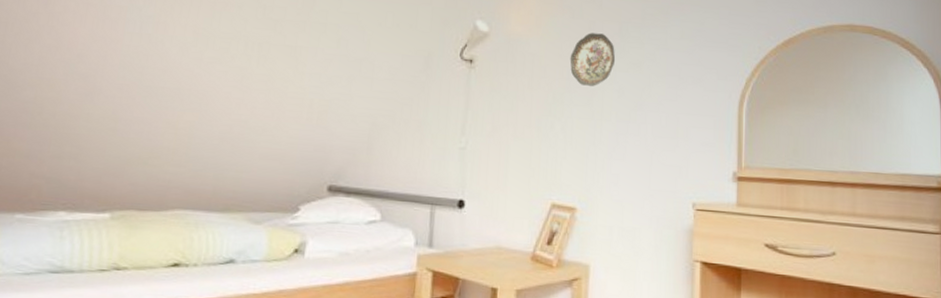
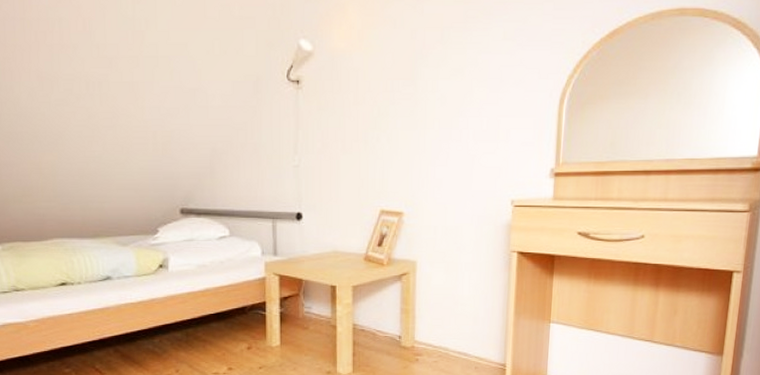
decorative plate: present [570,33,616,86] -> none [393,42,438,96]

